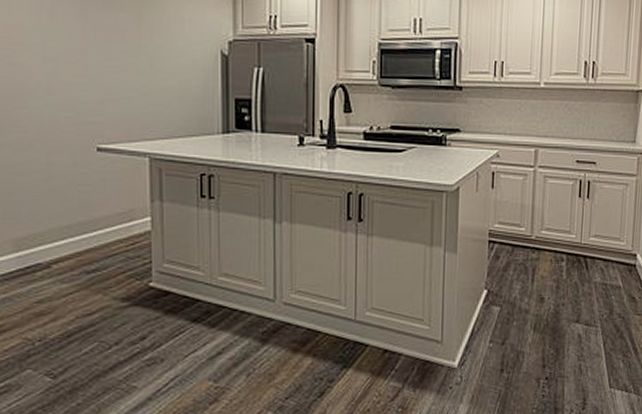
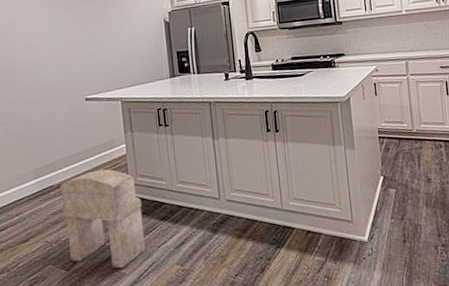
stool: none [53,249,168,380] -> present [61,169,146,268]

